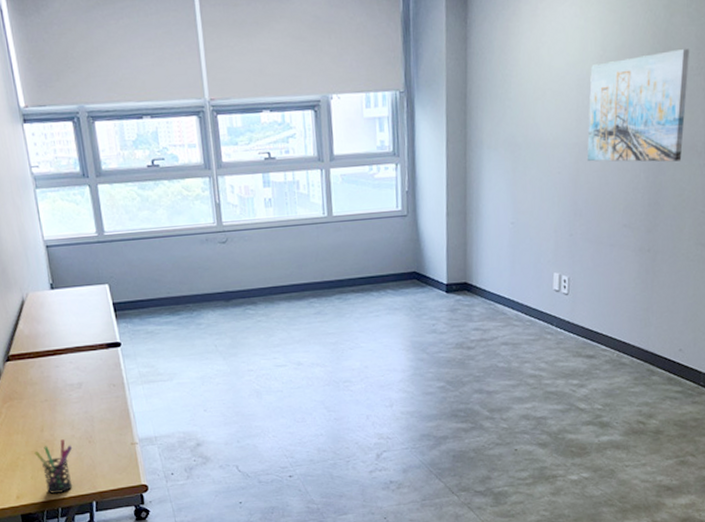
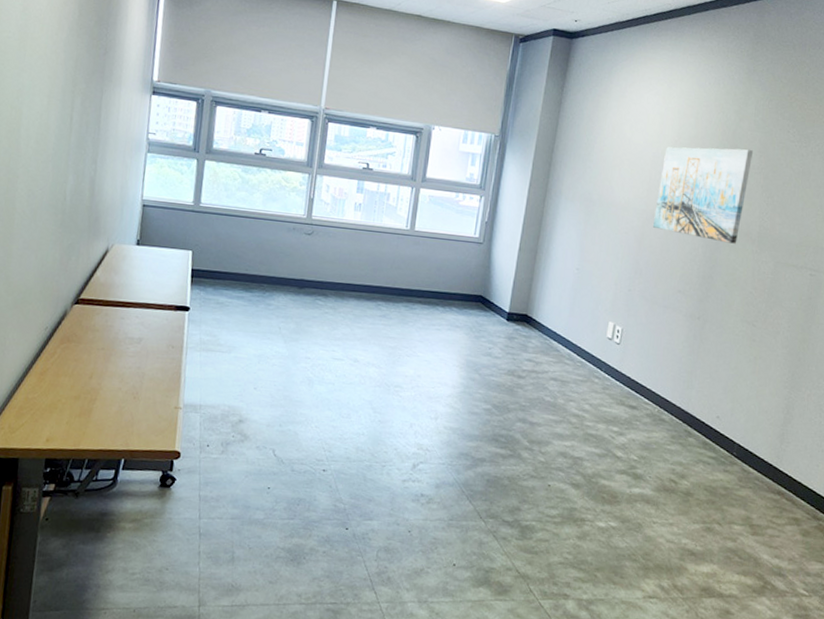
pen holder: present [34,439,73,494] -> none [77,390,116,444]

